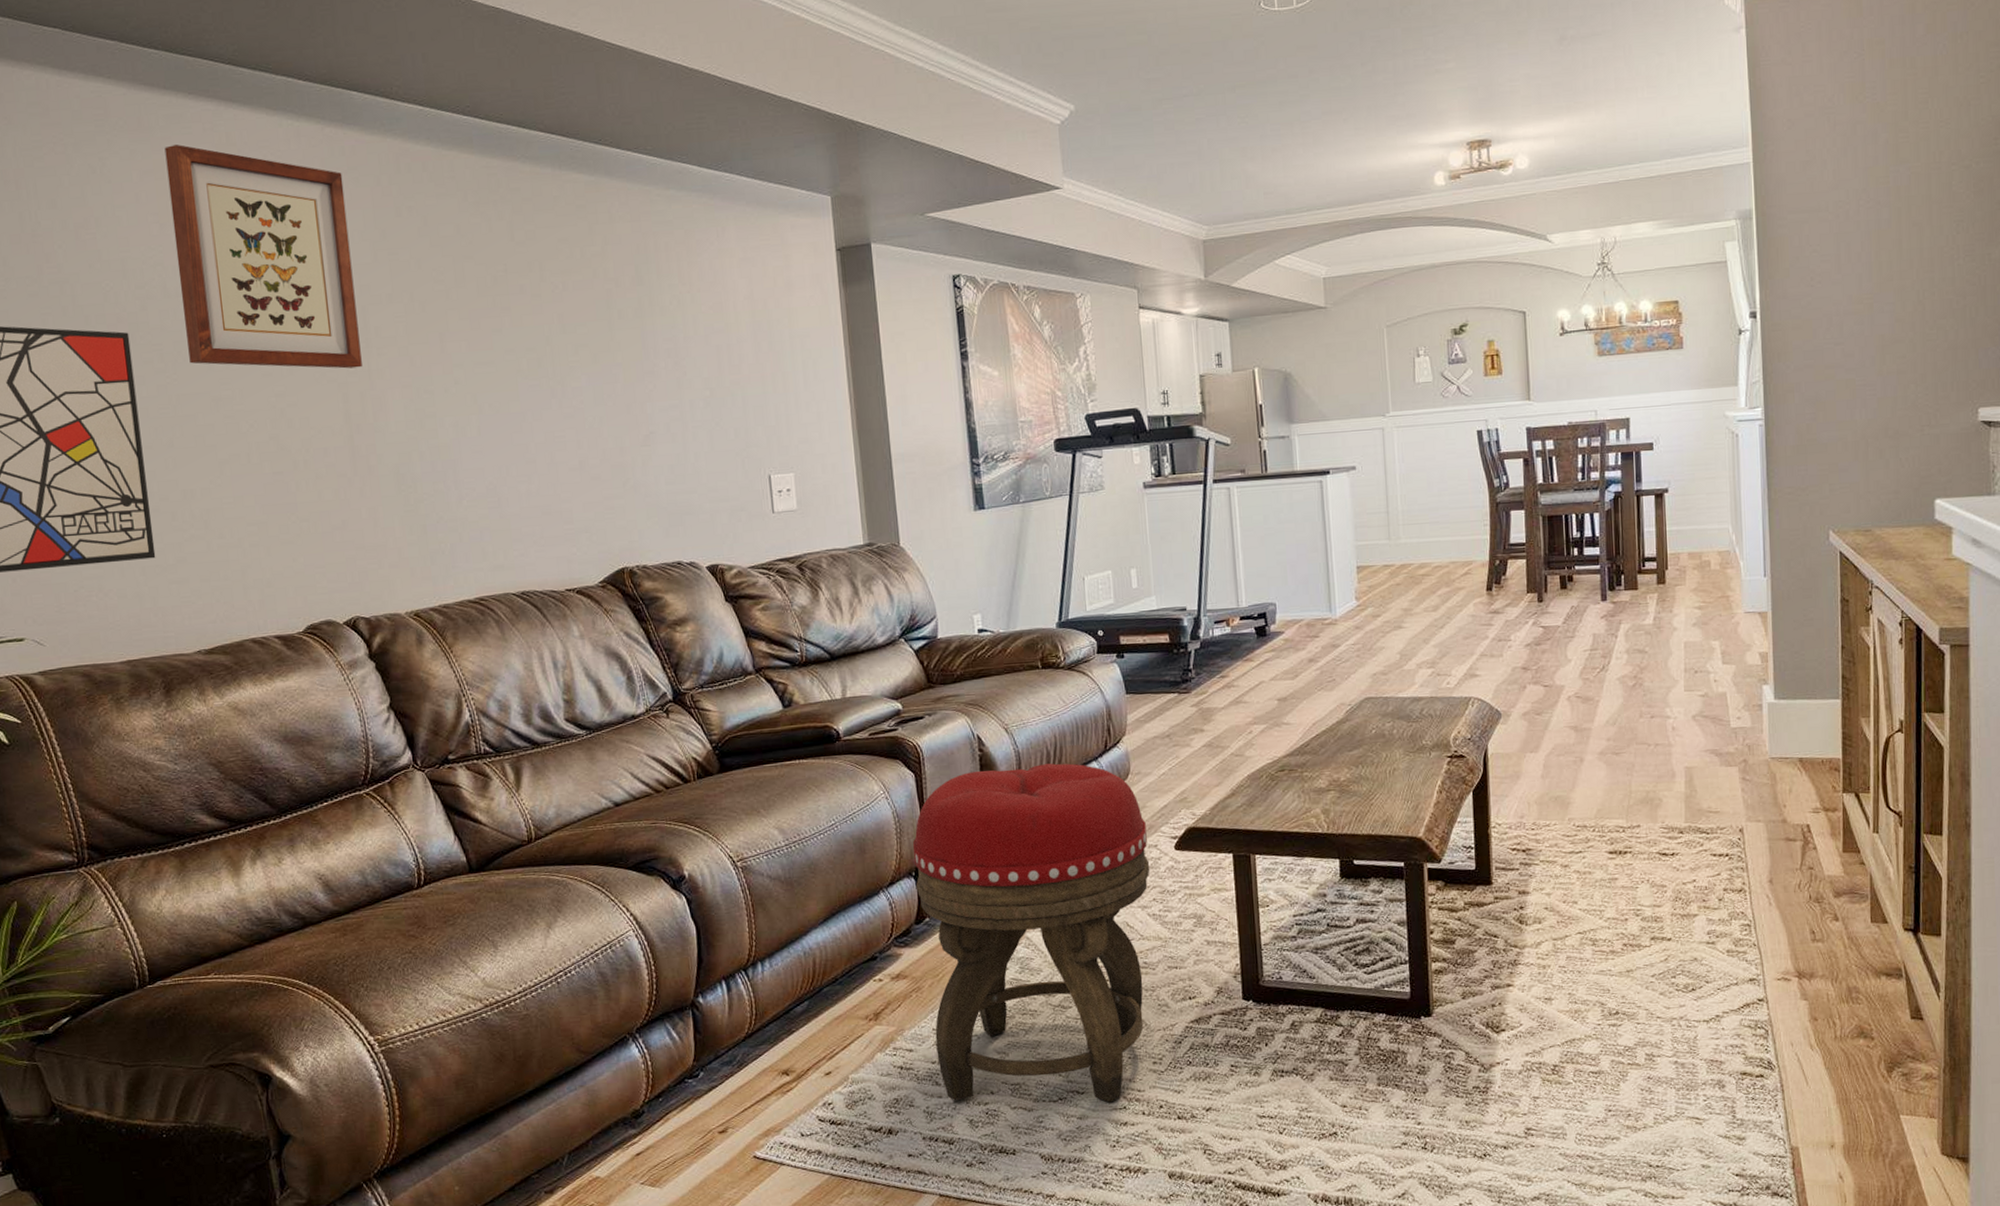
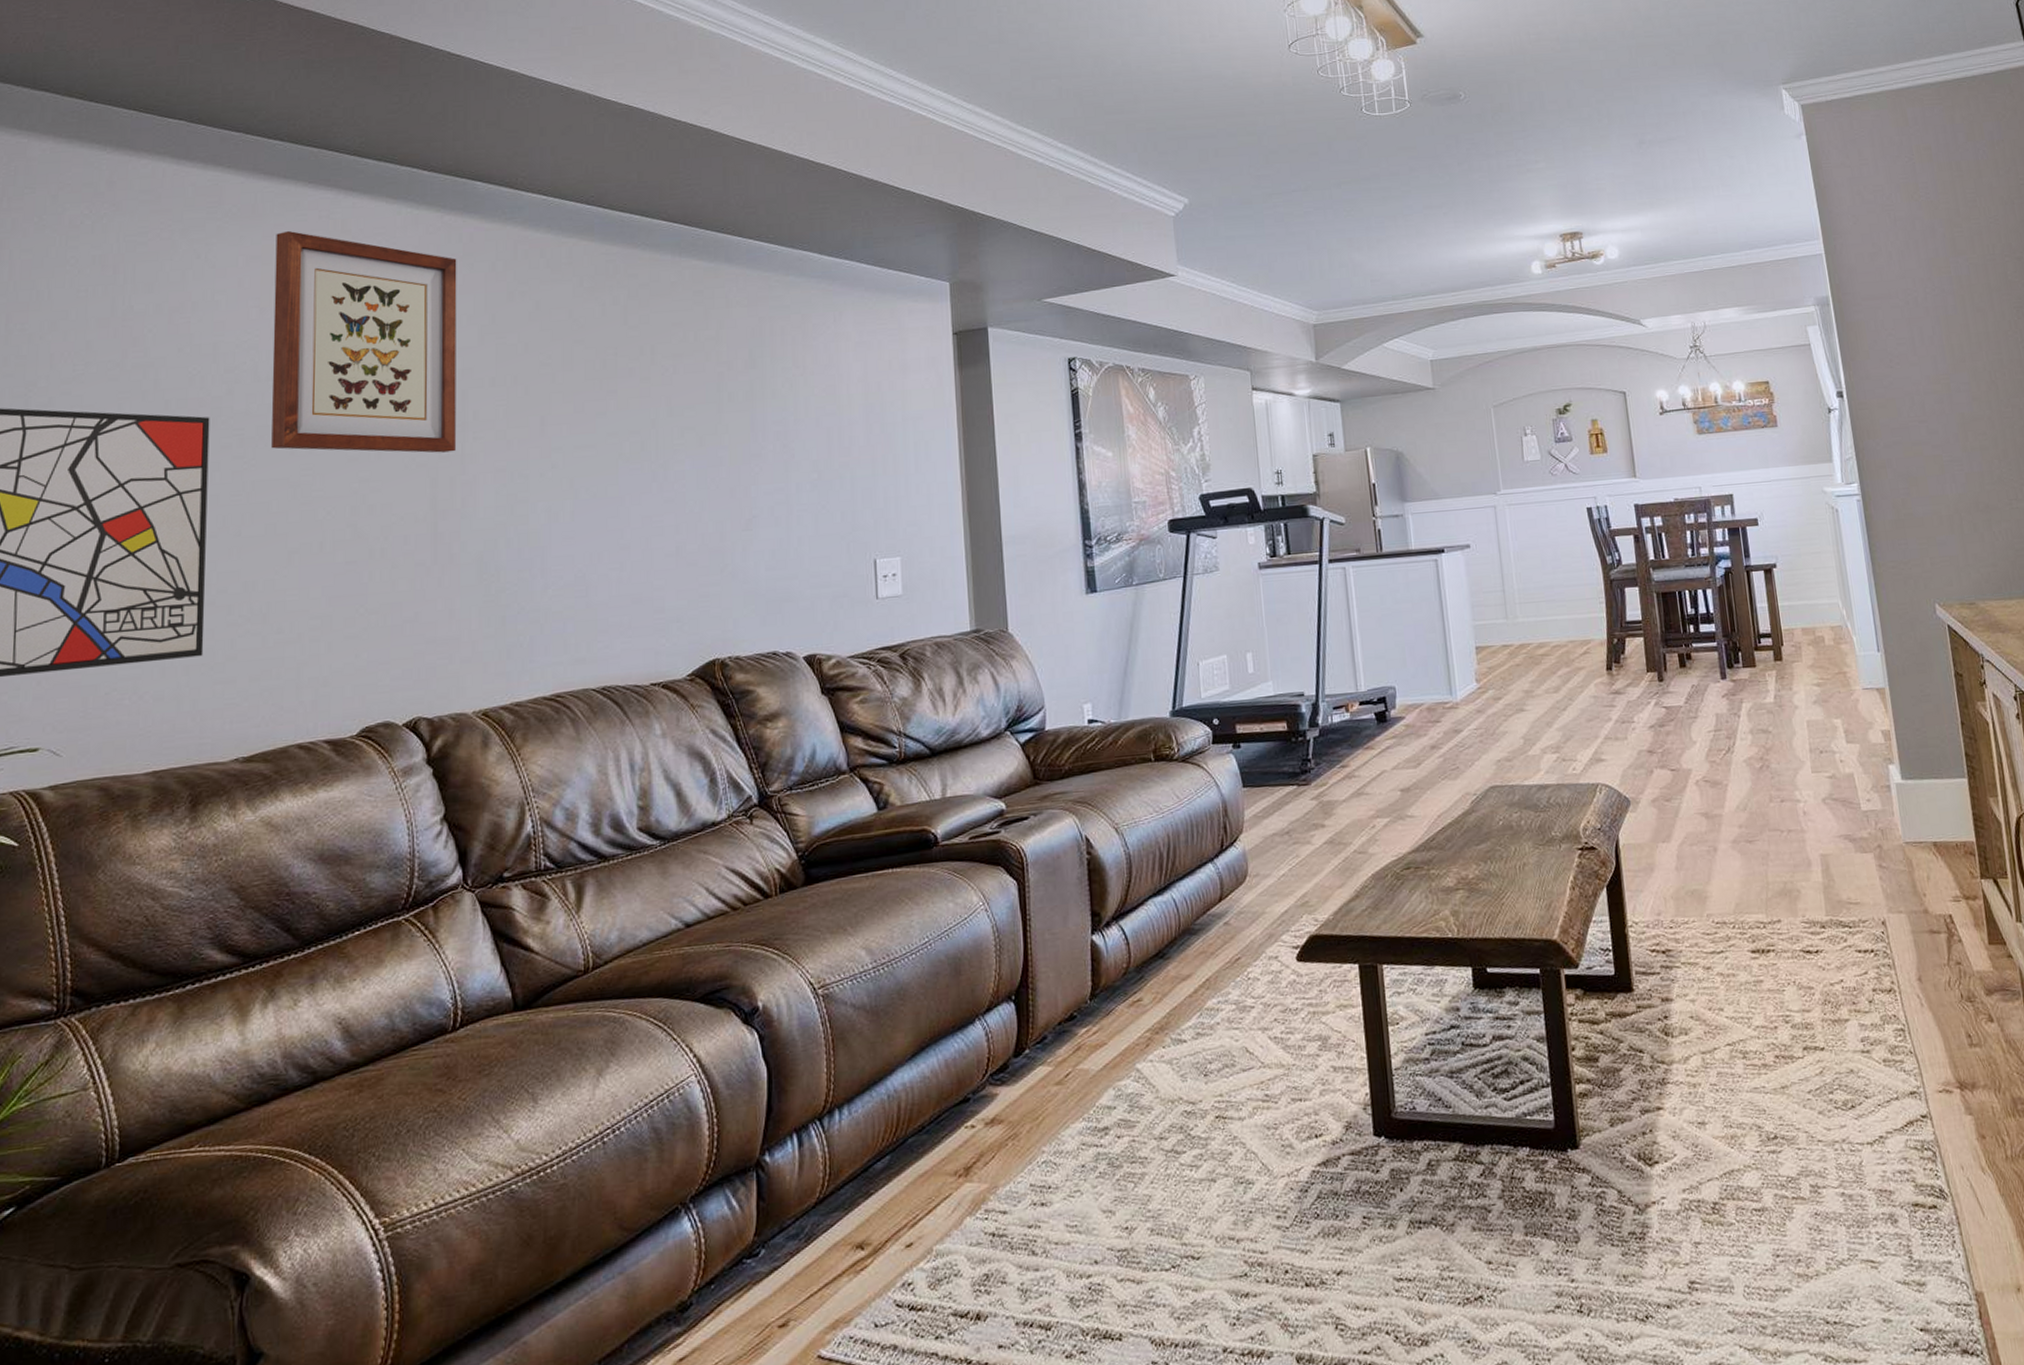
footstool: present [913,763,1150,1103] -> none [1014,866,1271,1275]

